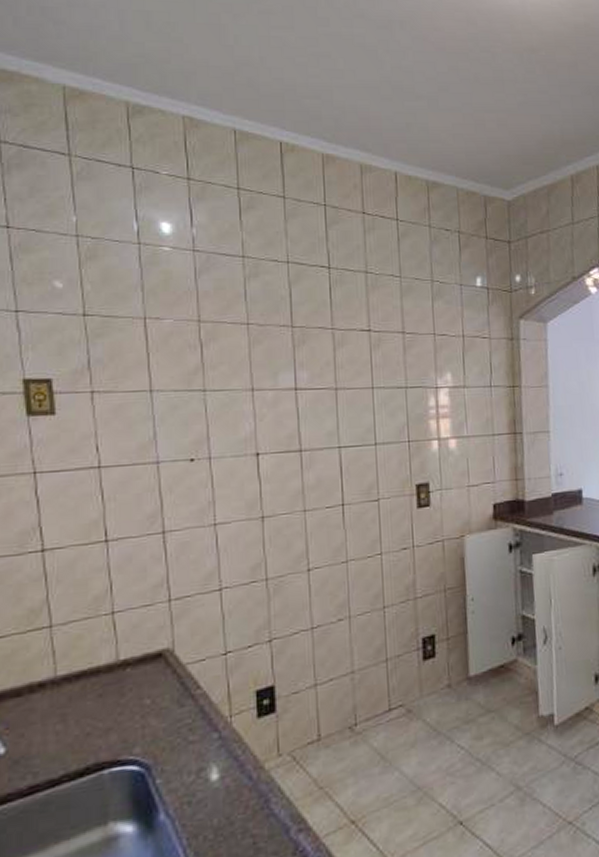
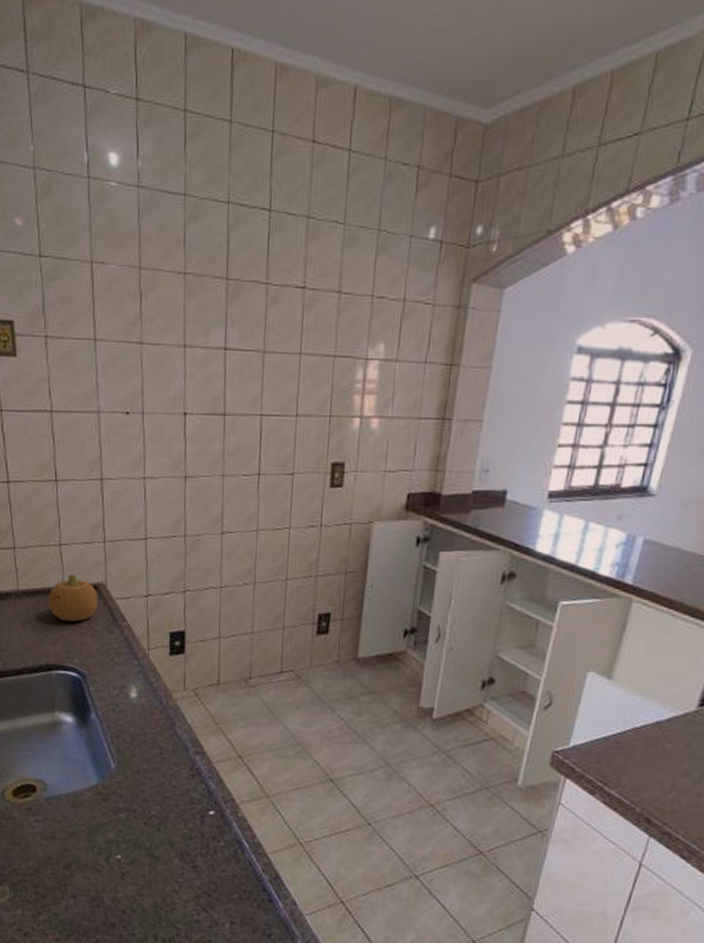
fruit: none [99,644,164,704] -> present [49,574,98,622]

